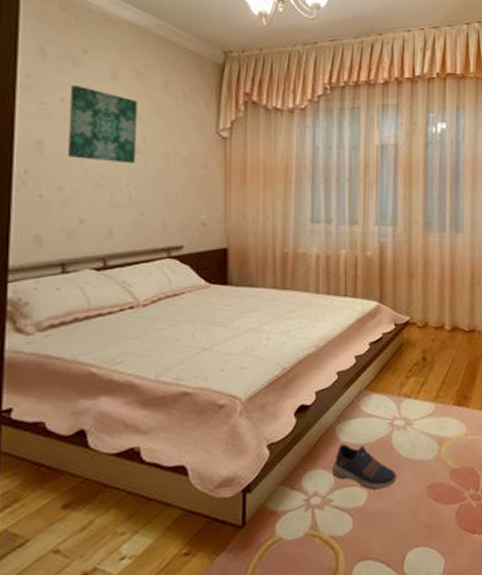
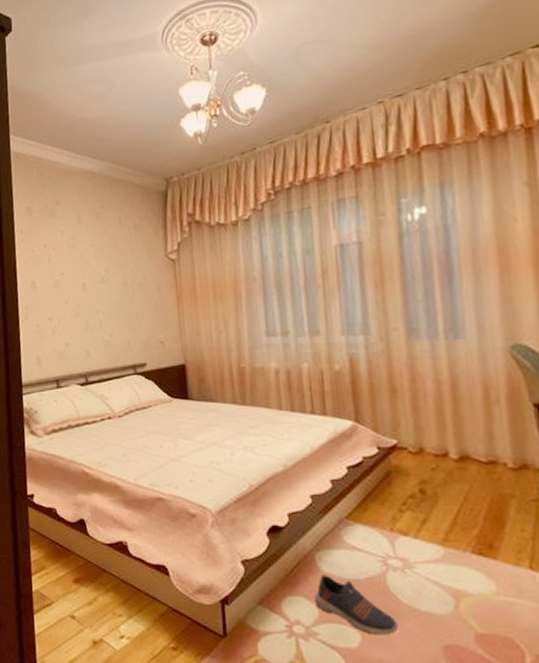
wall art: present [67,84,137,163] -> none [49,232,102,293]

